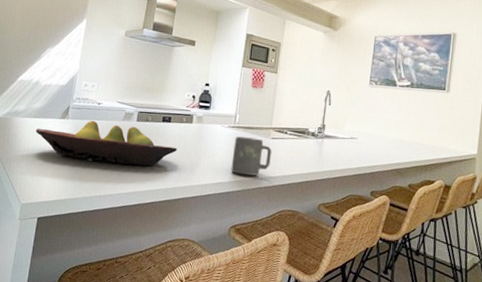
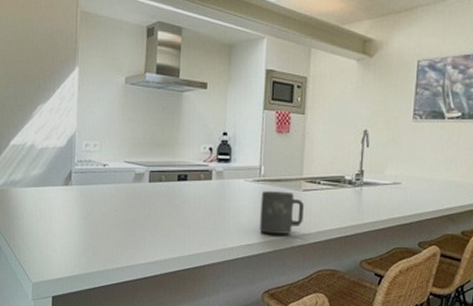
fruit bowl: present [35,120,177,166] -> none [37,184,197,232]

